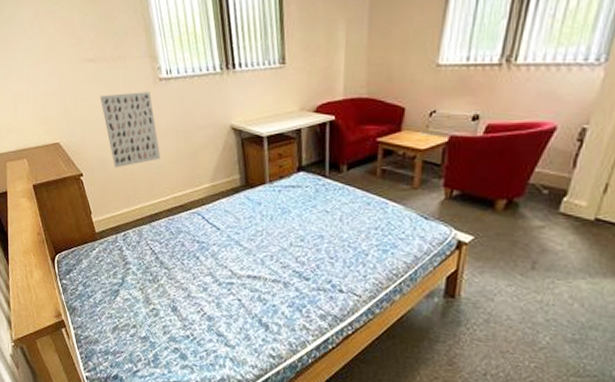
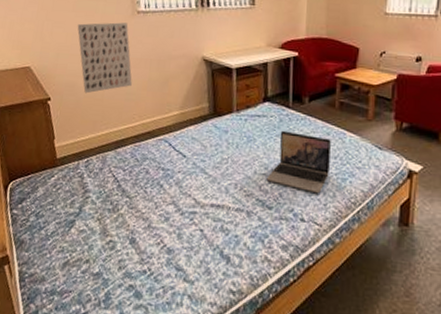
laptop: none [303,201,371,266] -> present [266,130,331,194]

